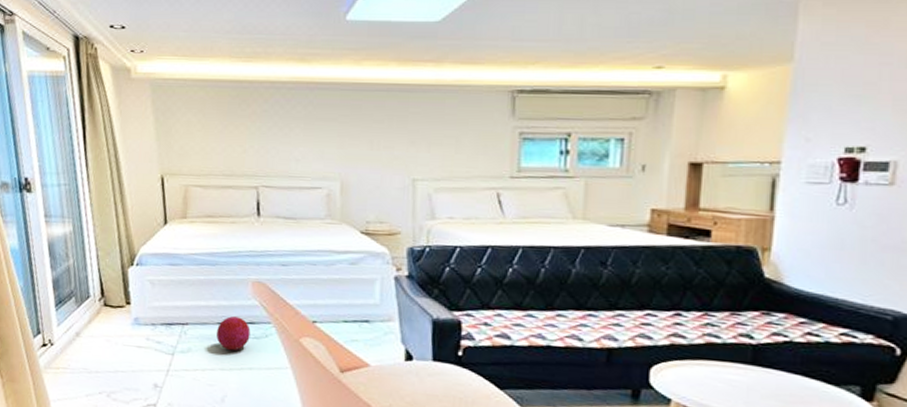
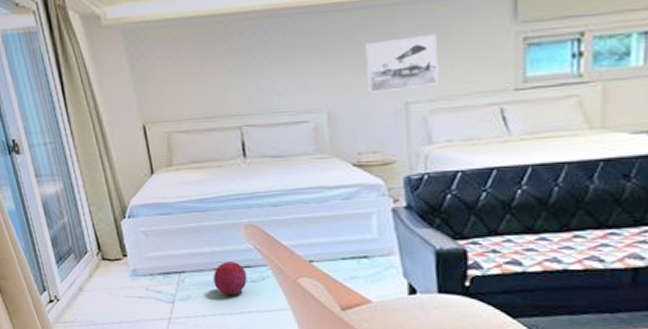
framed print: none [379,120,445,168] -> present [365,35,438,93]

